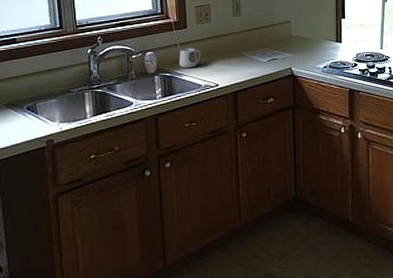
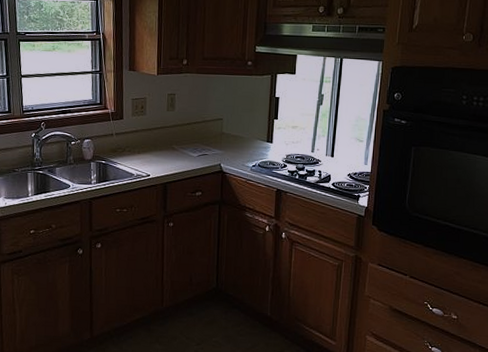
mug: present [179,48,201,69] -> none [114,138,135,158]

